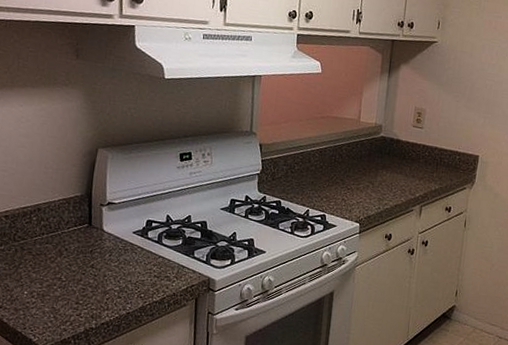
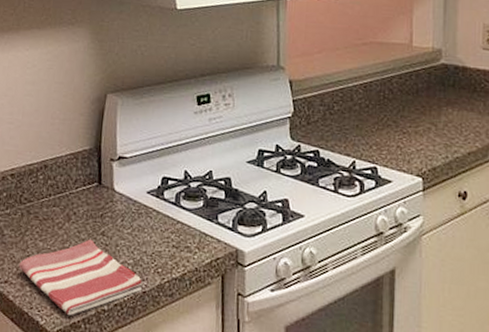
dish towel: none [12,270,128,333] -> present [18,239,143,315]

